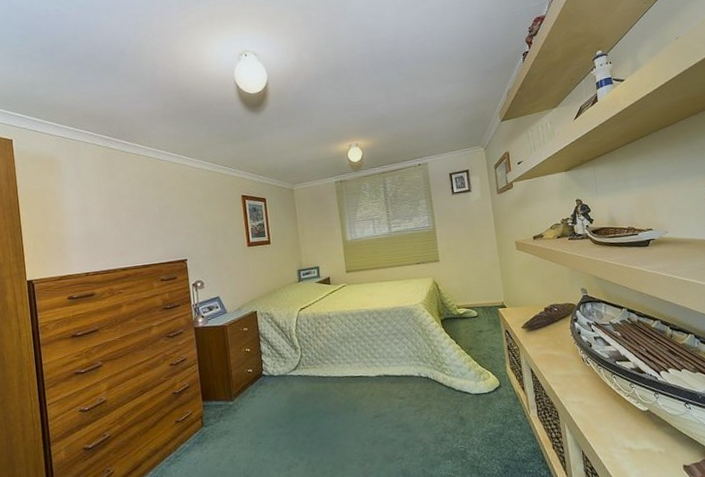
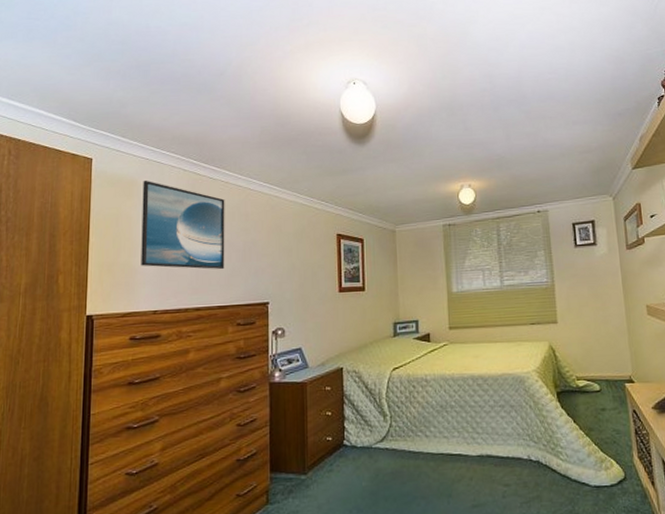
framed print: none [61,157,145,235] -> present [141,181,225,270]

